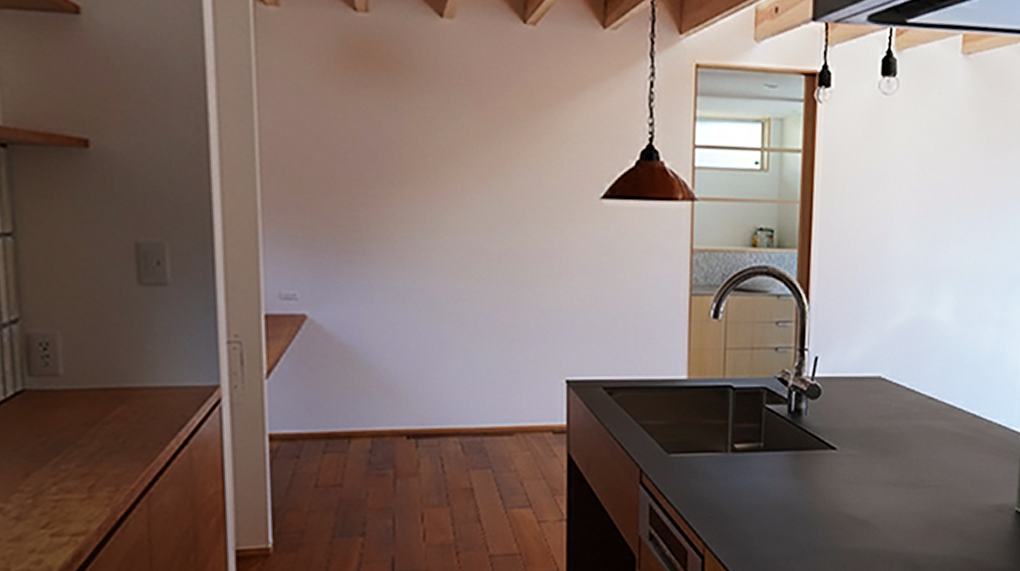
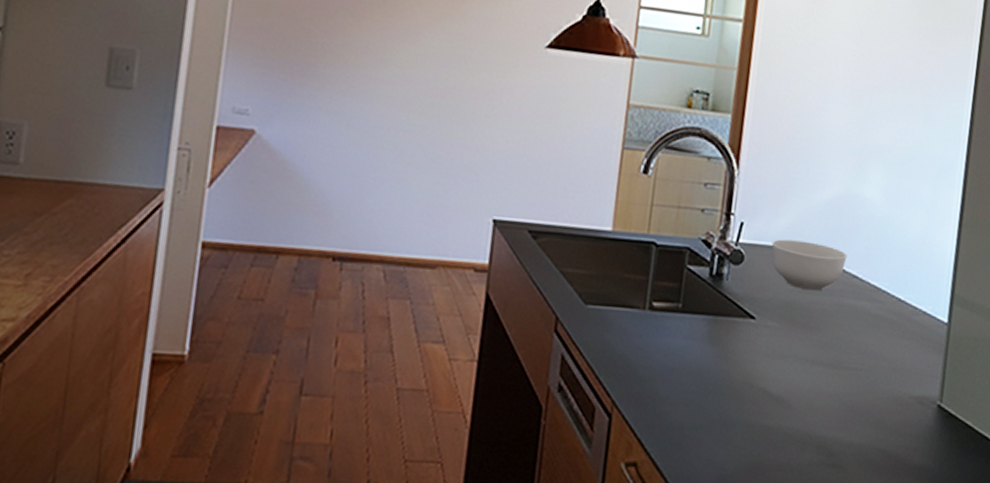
bowl: none [847,369,922,416] -> present [771,239,847,291]

